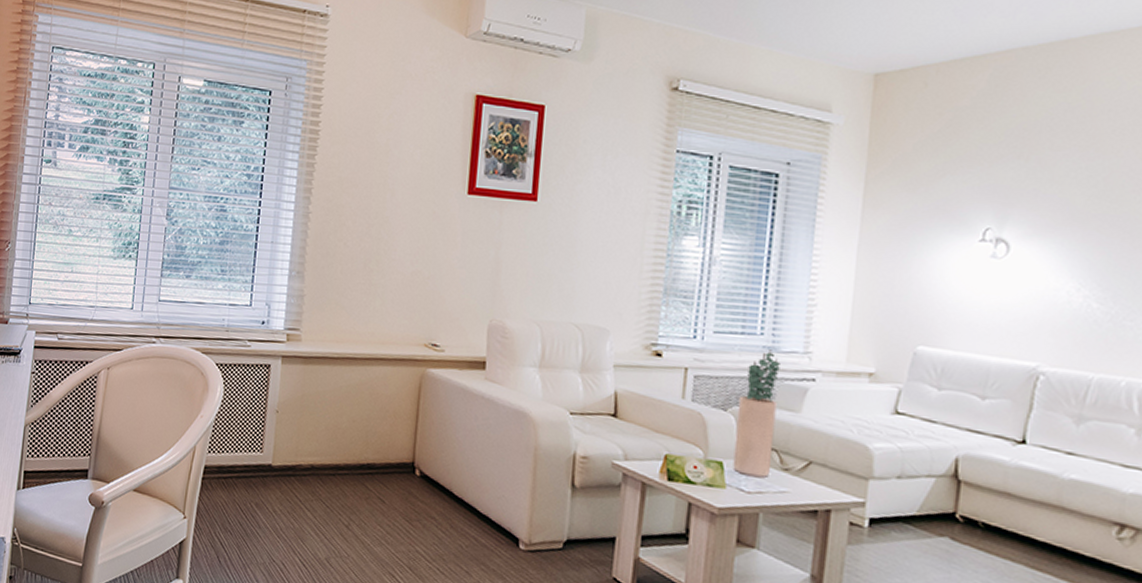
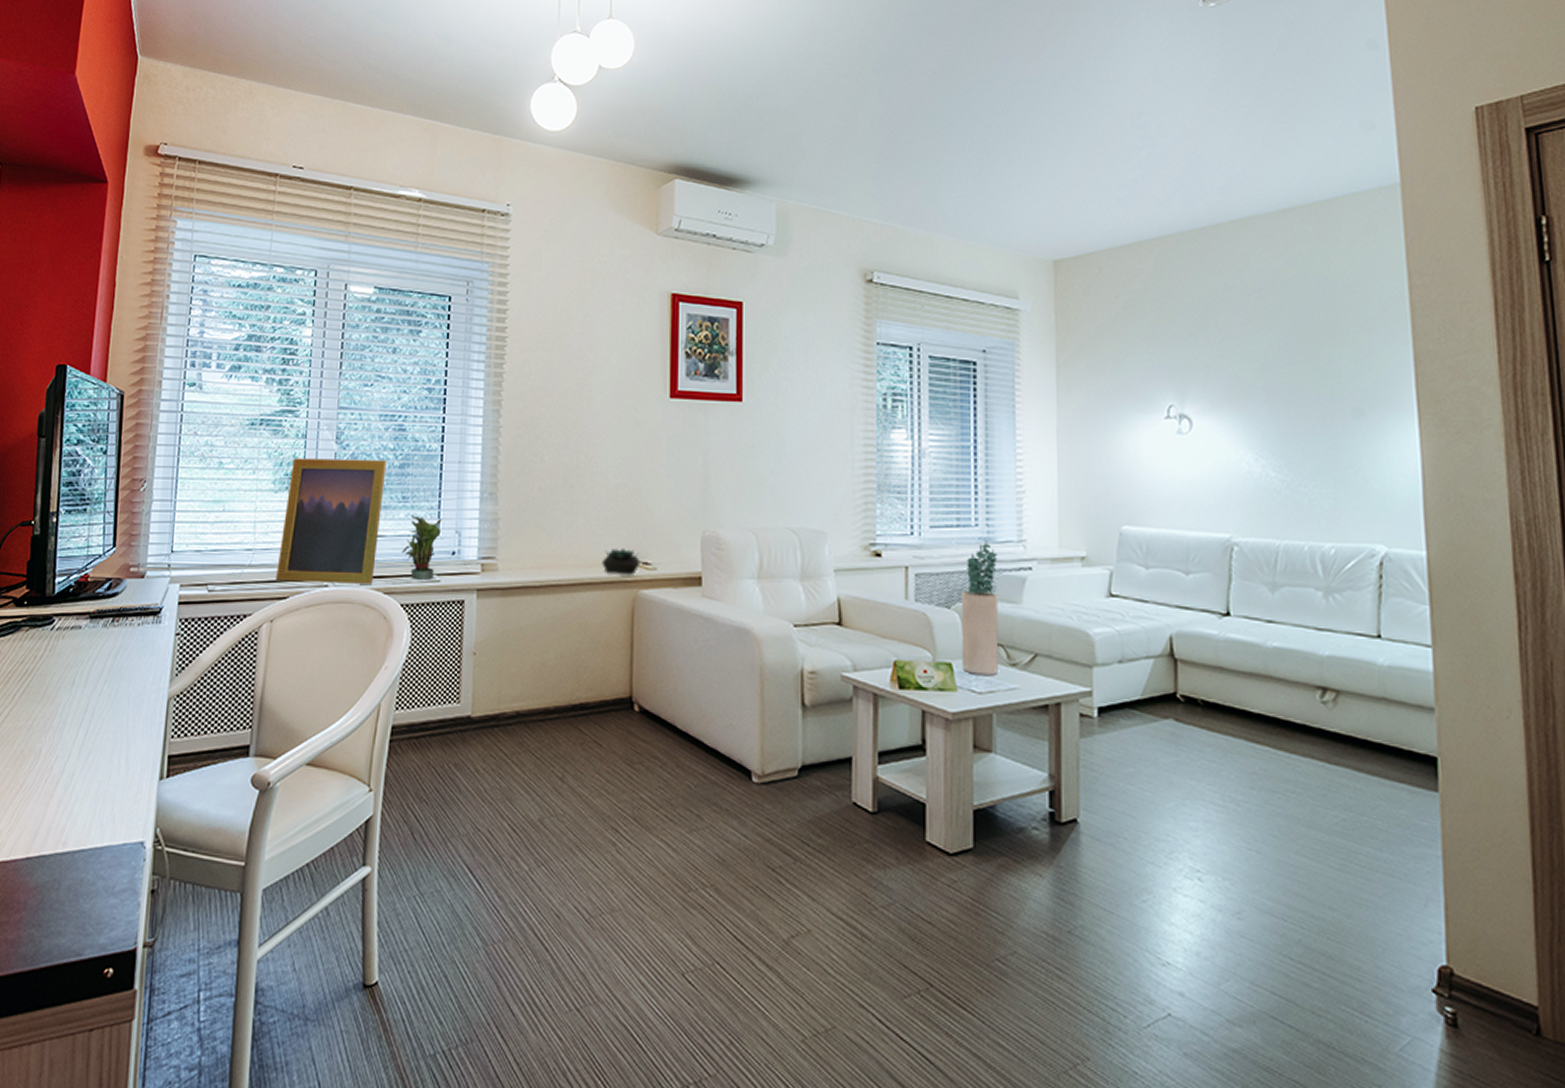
picture frame: none [113,230,209,344] -> present [276,458,387,584]
potted plant: none [218,287,255,345] -> present [402,515,442,580]
succulent plant: none [394,329,430,355] -> present [601,547,641,575]

